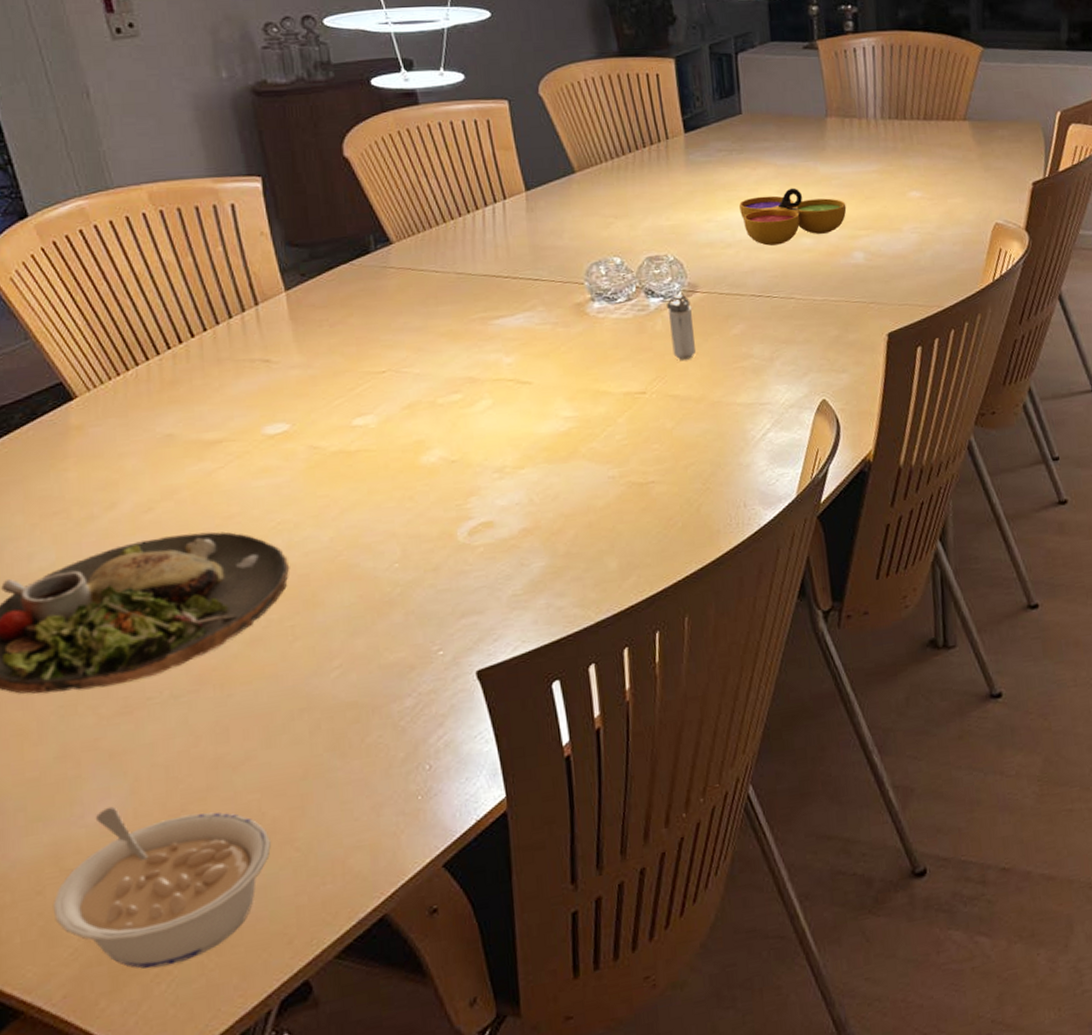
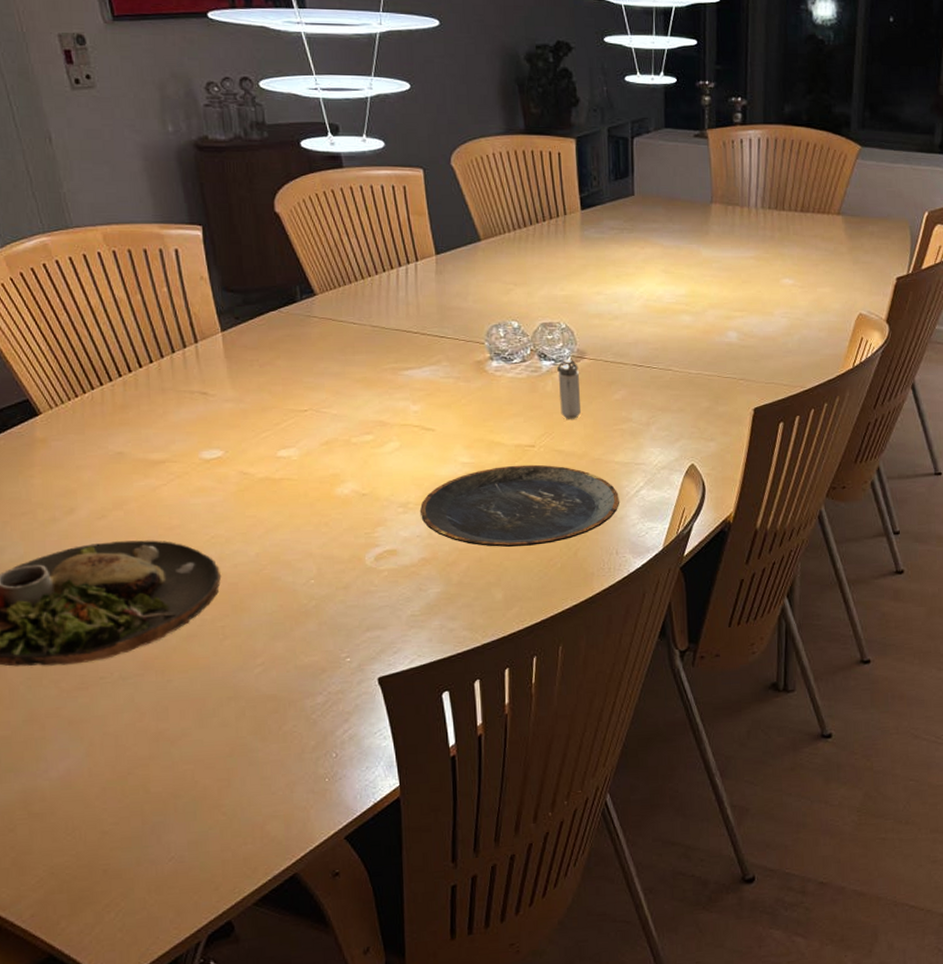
legume: present [52,806,271,969] -> none [22,765,202,900]
plate: none [518,412,745,510] -> present [419,464,619,547]
decorative bowl: present [739,187,847,246] -> none [627,268,724,320]

